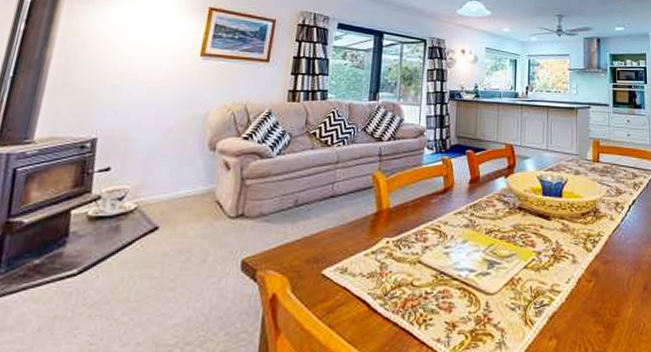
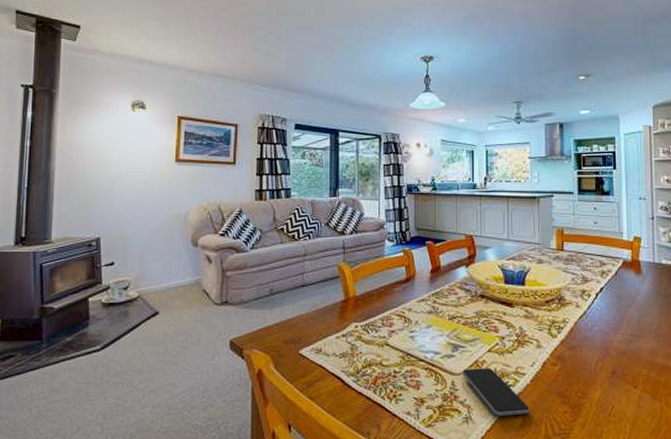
smartphone: none [497,286,564,339] -> present [462,368,530,416]

